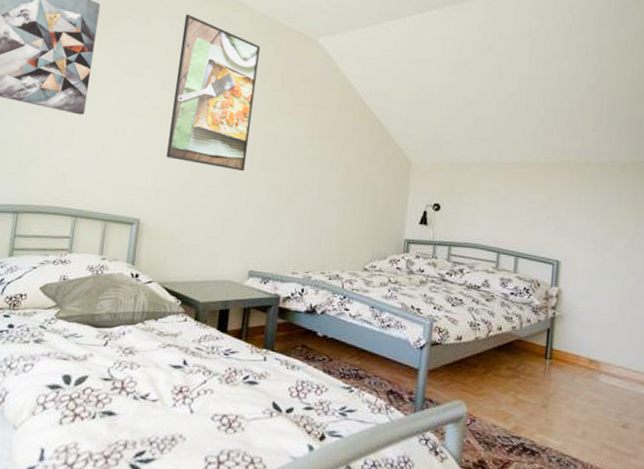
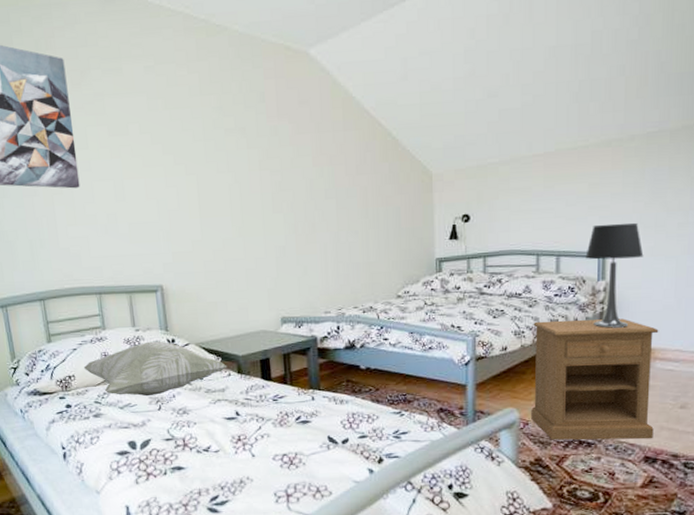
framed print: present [166,14,261,172] -> none [157,50,257,218]
nightstand: none [478,316,605,457] -> present [531,318,659,441]
table lamp: none [541,234,594,336] -> present [585,223,644,328]

